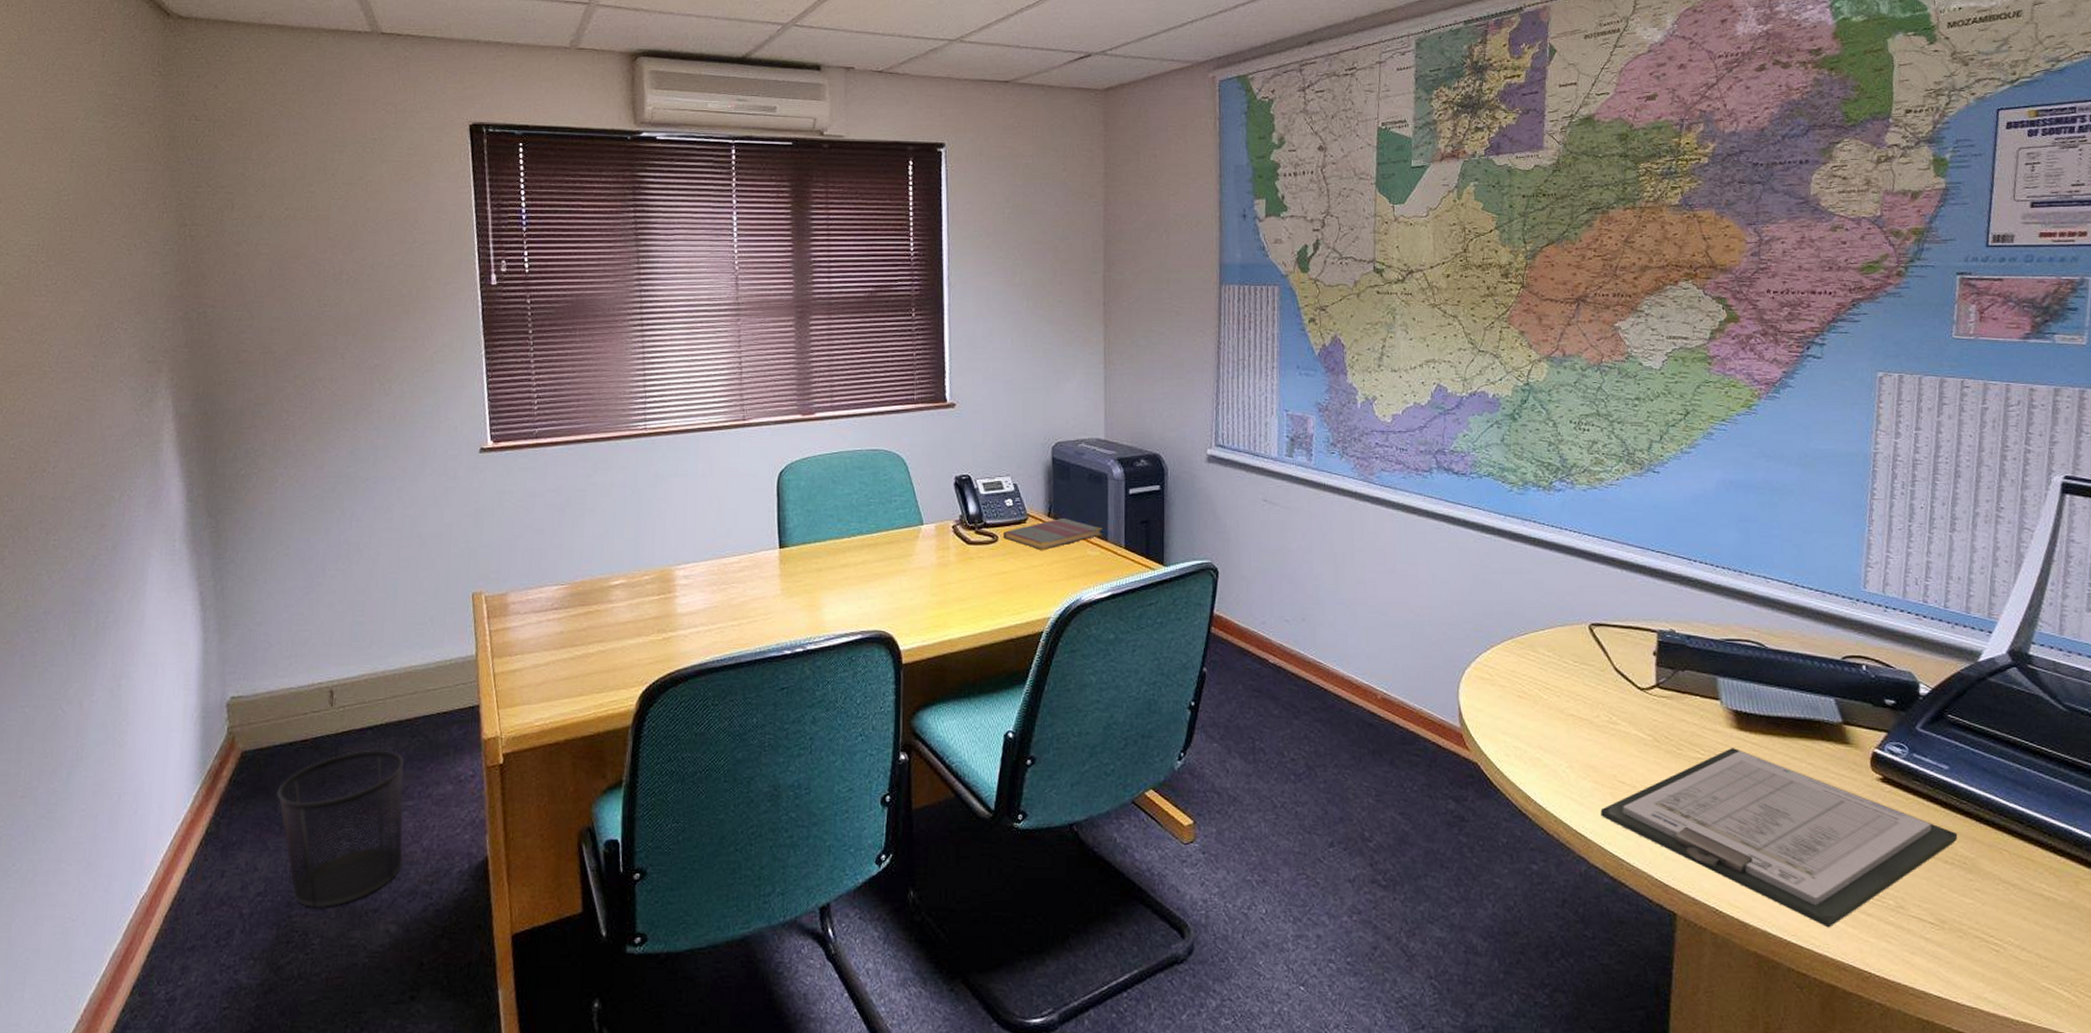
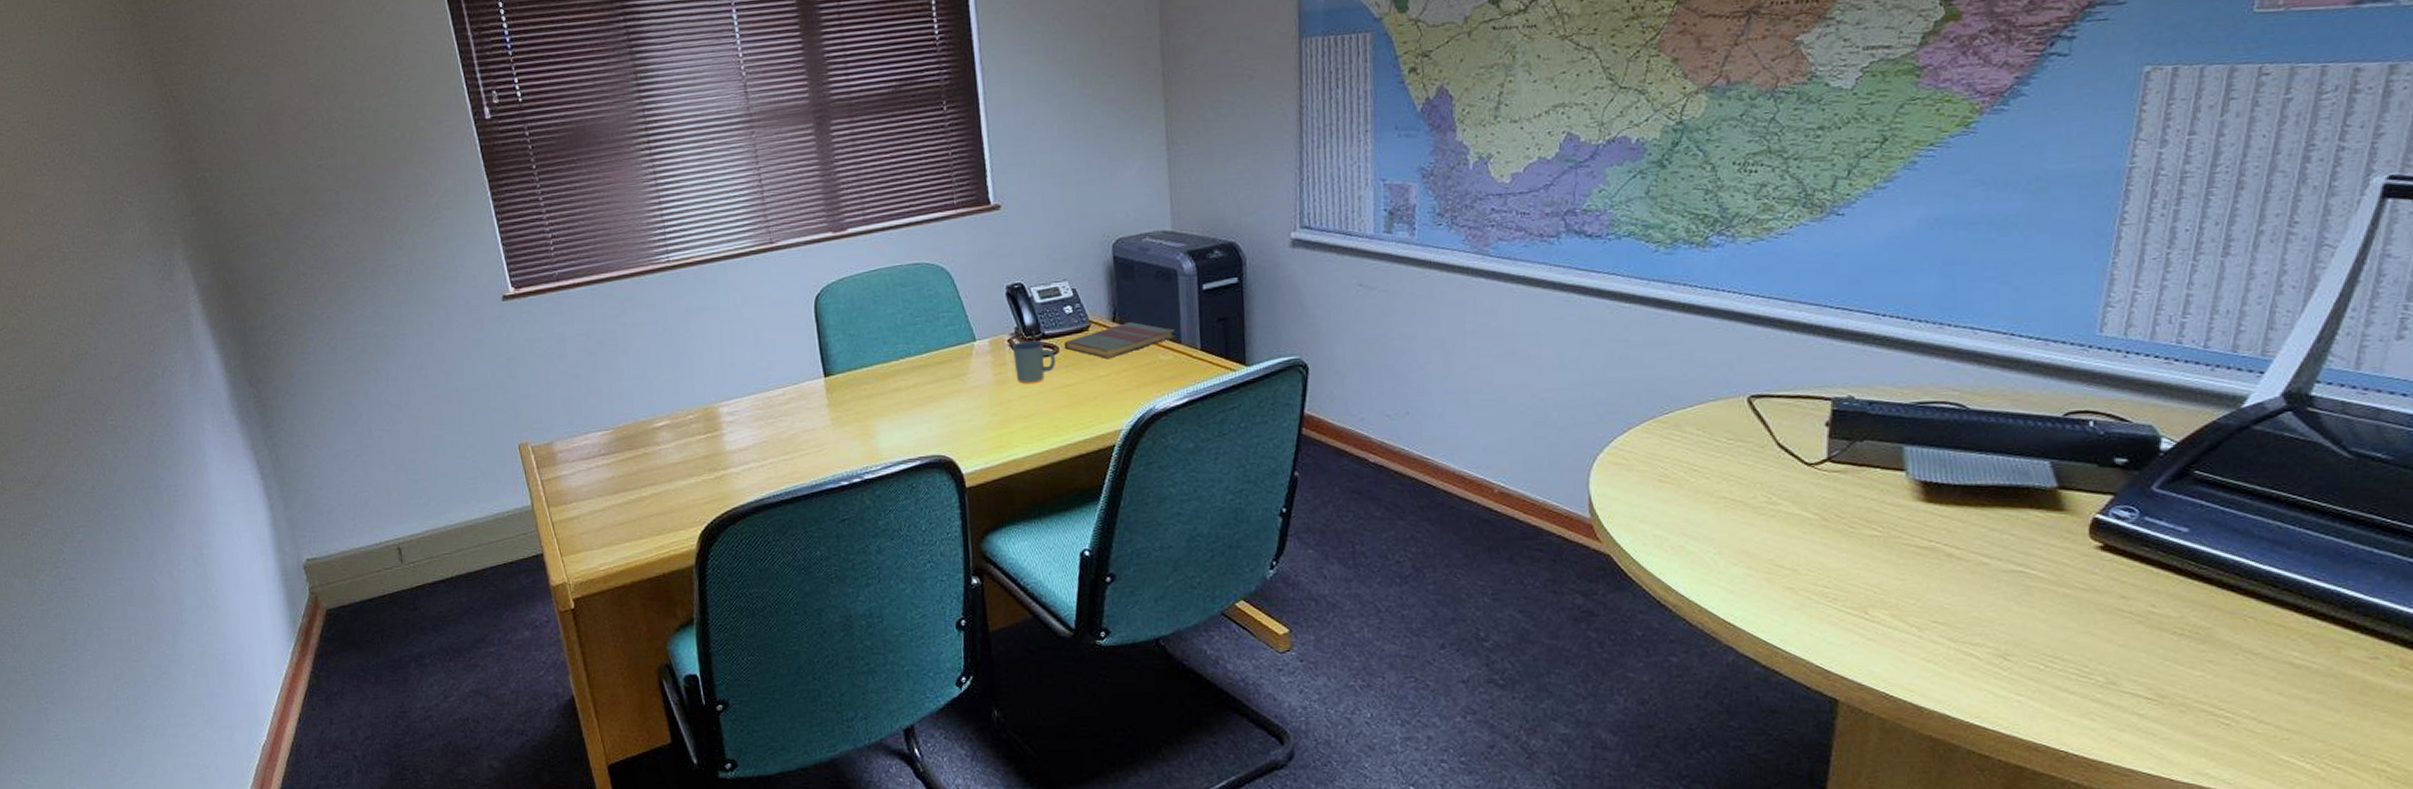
waste bin: present [277,749,404,909] -> none [366,600,494,749]
mug: none [956,529,995,569] -> present [1013,340,1056,385]
clipboard: present [1600,748,1958,928] -> none [1753,522,2192,708]

